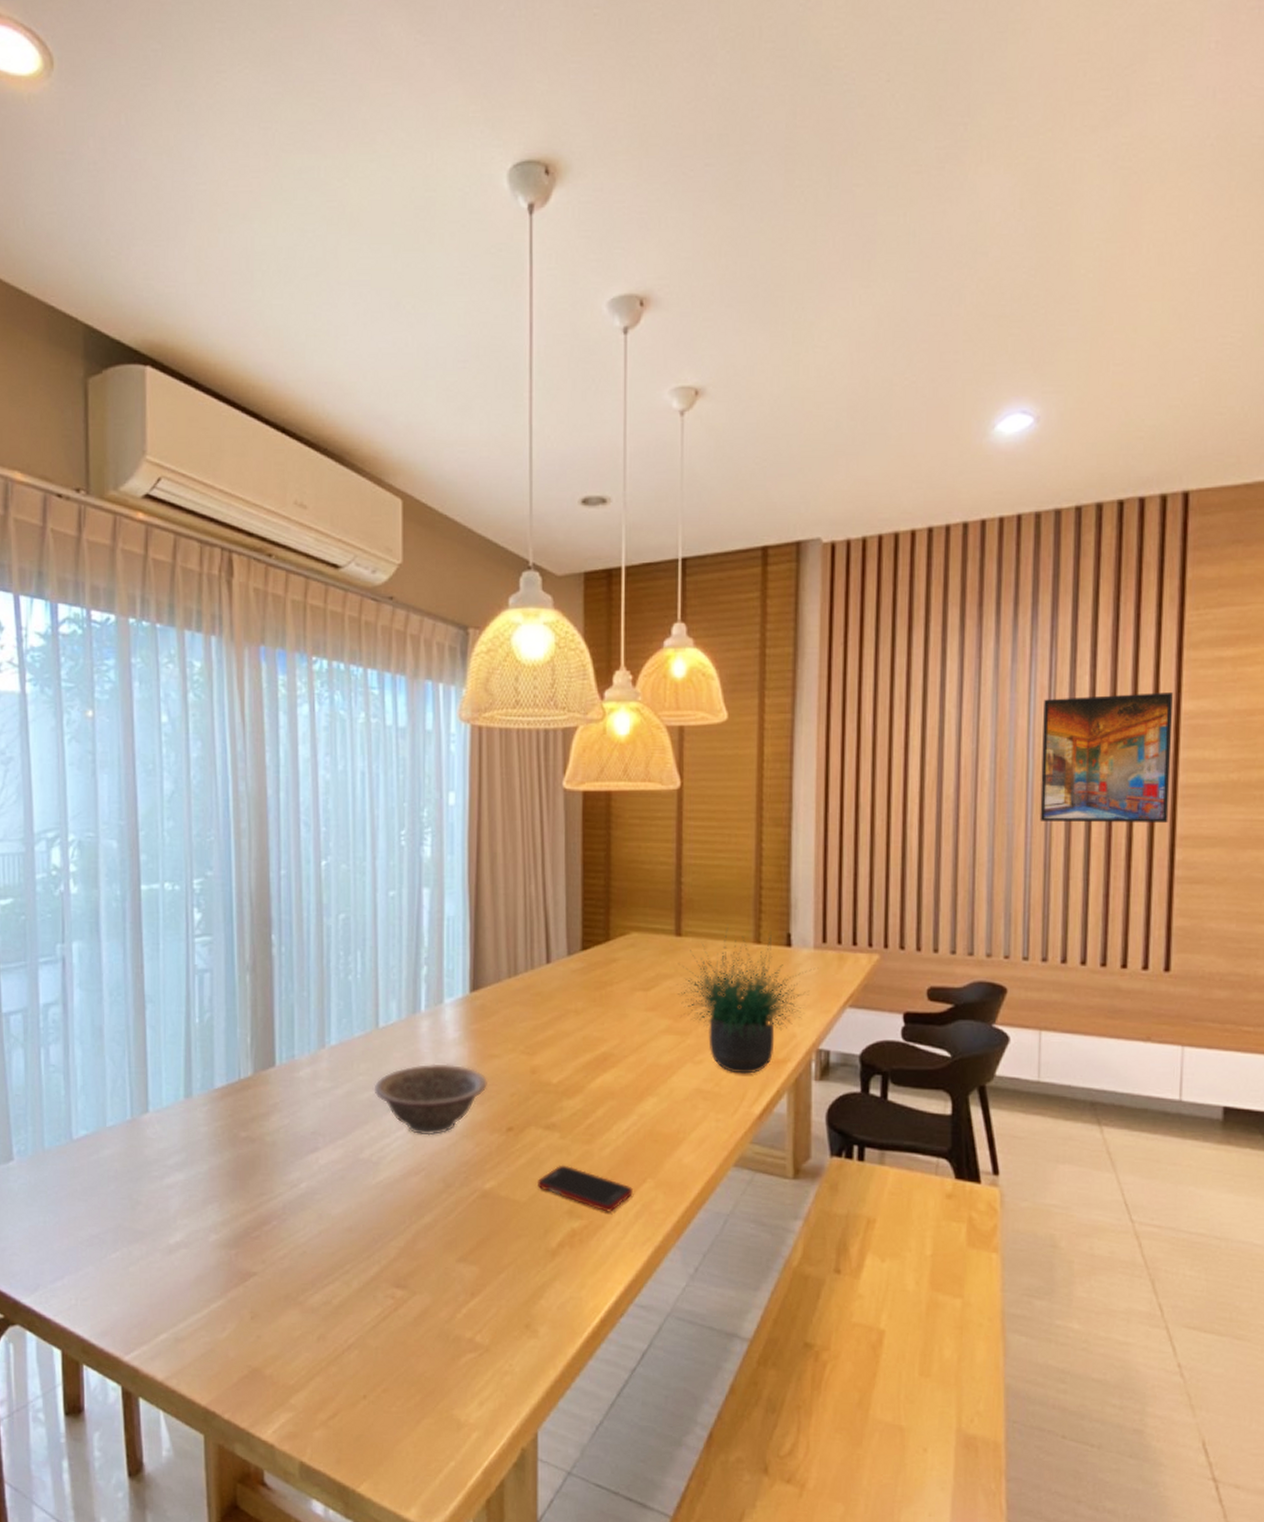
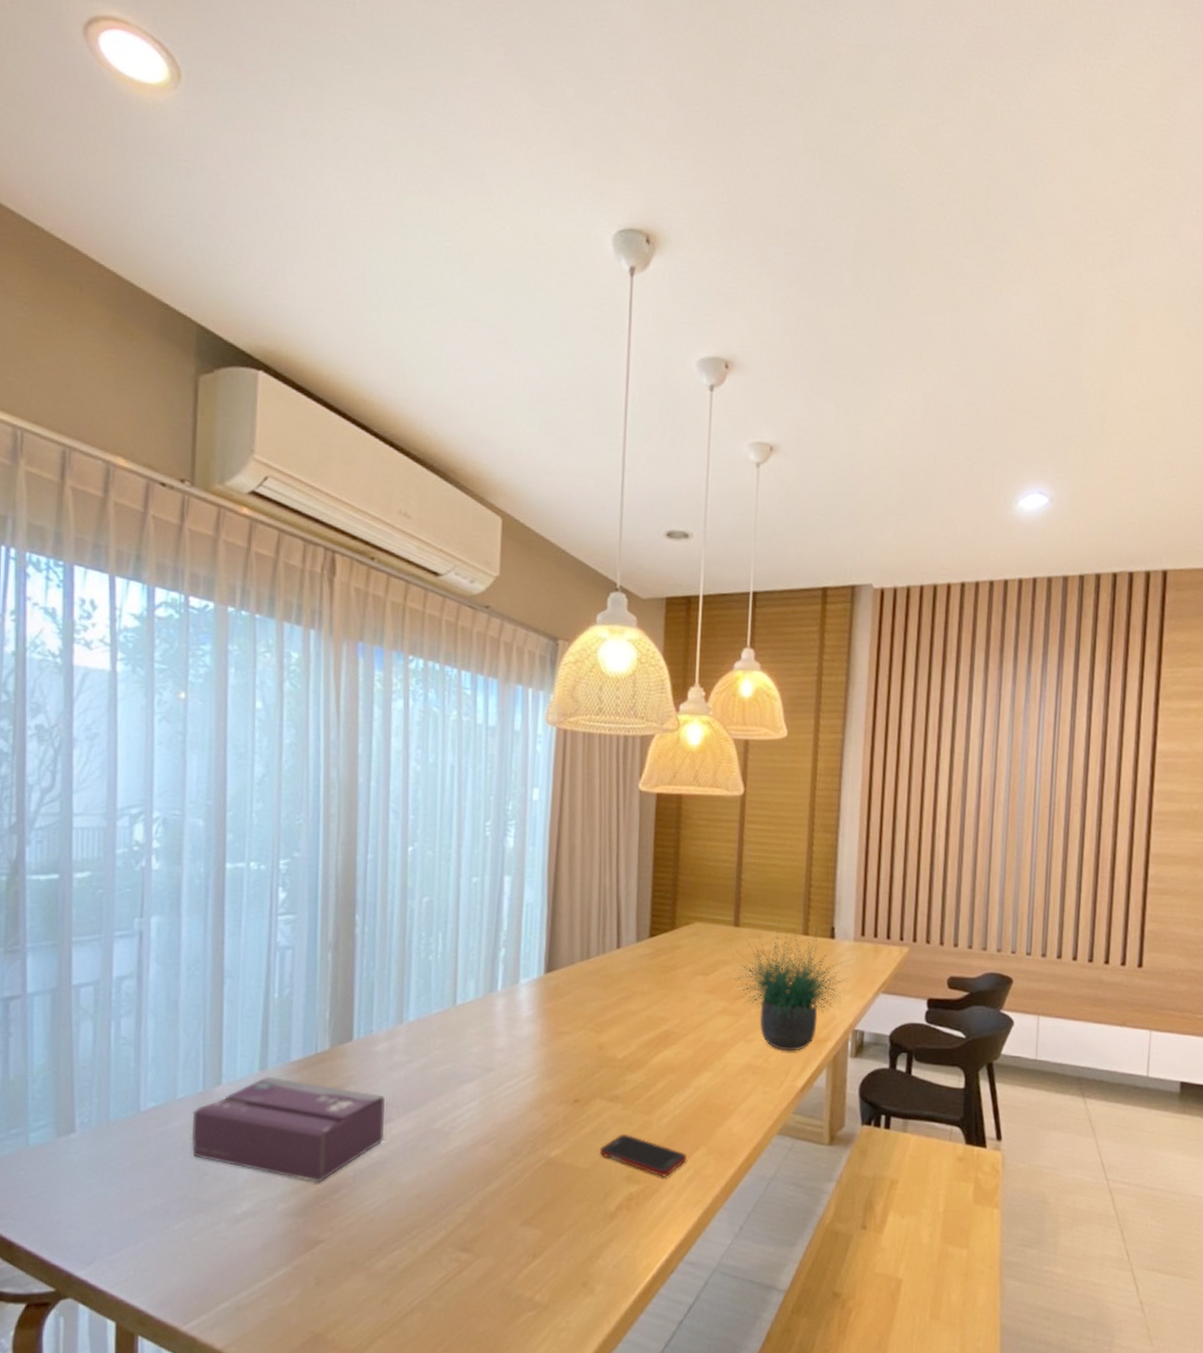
tissue box: none [122,1103,311,1214] -> present [191,1076,385,1183]
decorative bowl: present [374,1063,487,1136] -> none [449,1039,557,1107]
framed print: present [1039,693,1174,824] -> none [1043,734,1151,844]

